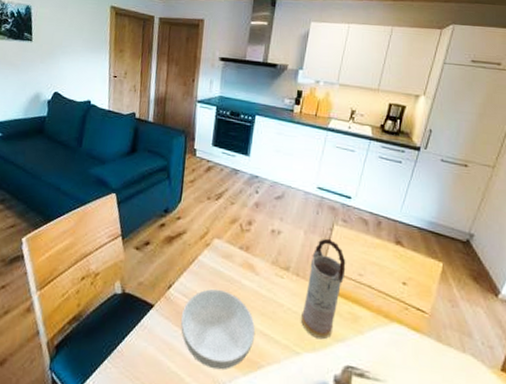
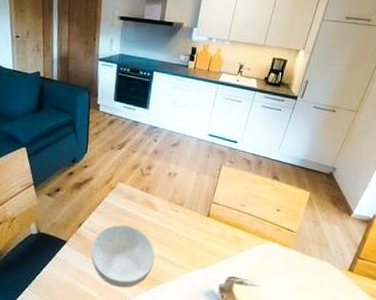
vase: present [301,238,346,340] -> none [193,177,232,258]

